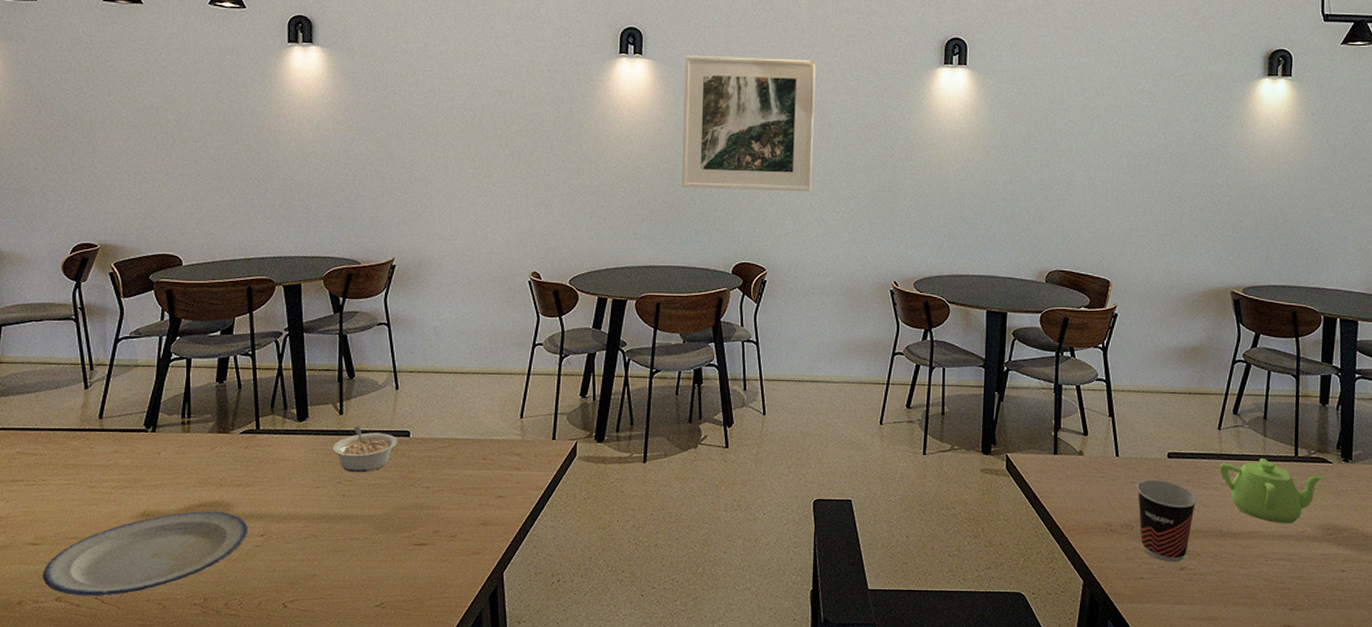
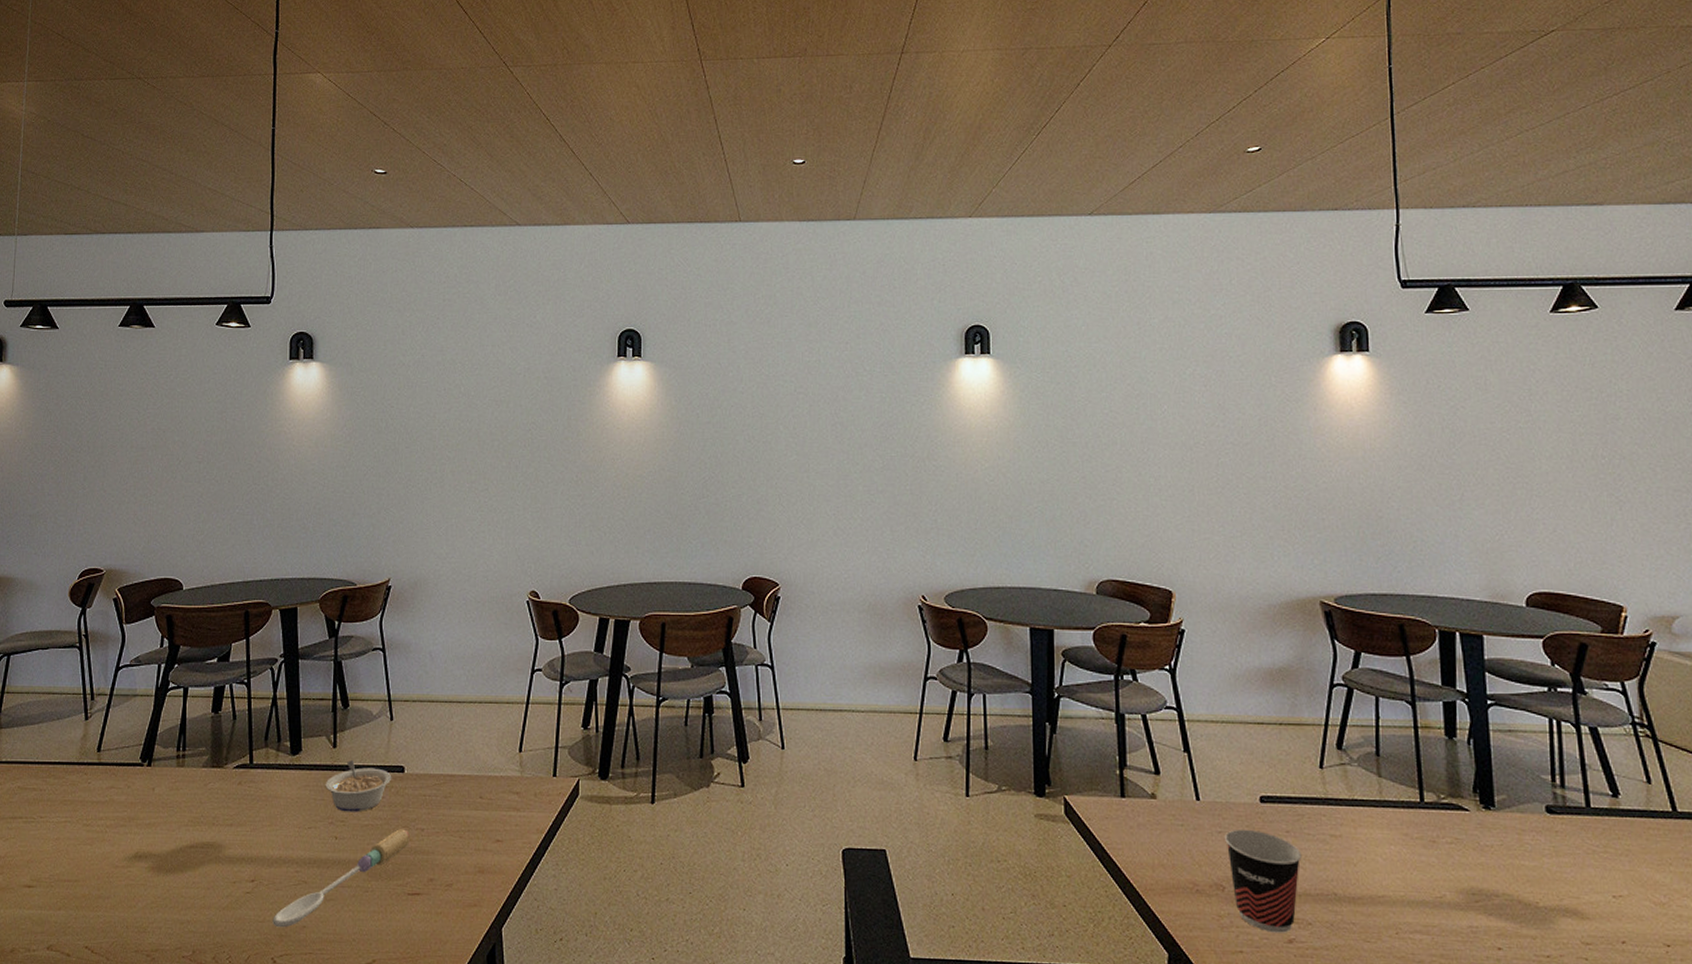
plate: present [42,510,249,596] -> none [35,852,239,946]
spoon: none [283,487,415,577] -> present [272,829,410,928]
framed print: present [682,55,816,191] -> none [685,355,826,497]
teapot: present [1218,459,1325,524] -> none [1325,804,1462,887]

